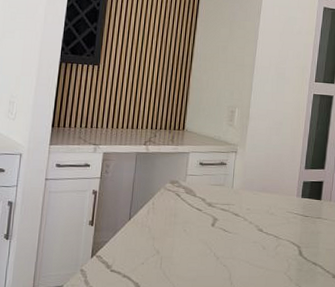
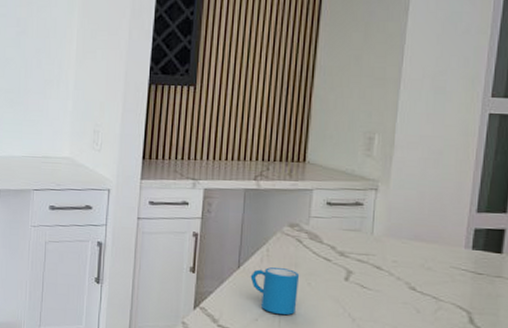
mug: none [139,218,178,258] -> present [250,267,300,316]

